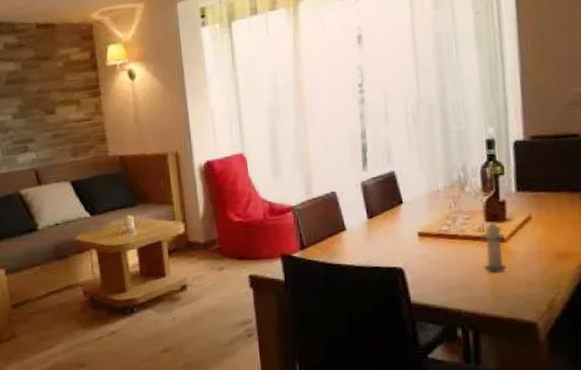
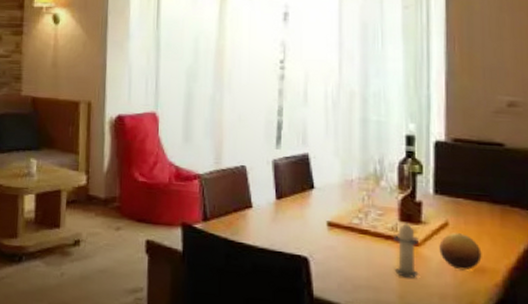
fruit: none [524,224,564,258] -> present [439,233,482,271]

